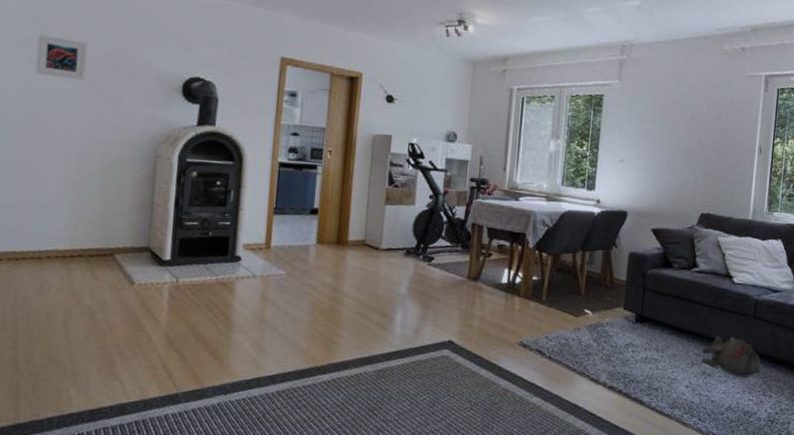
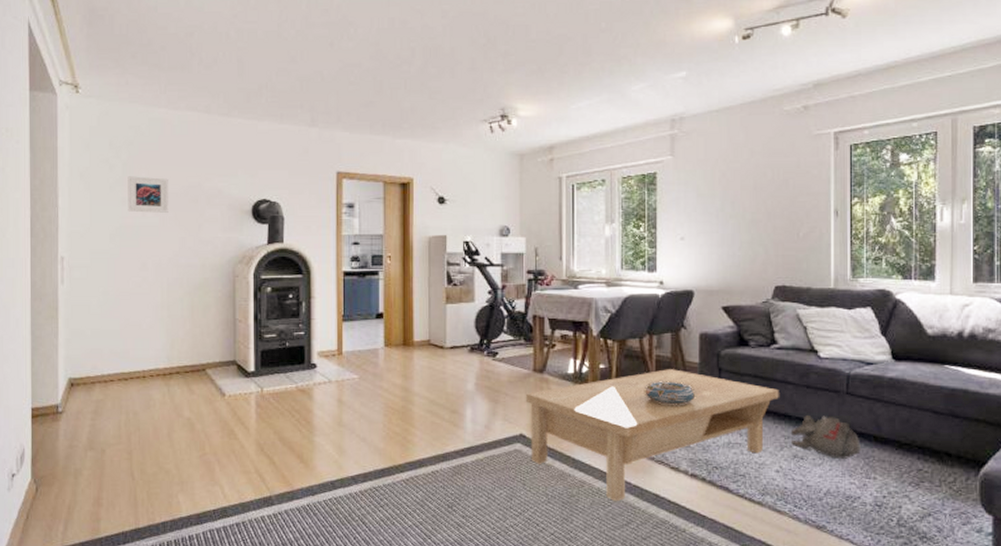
coffee table: none [457,285,695,411] -> present [525,369,779,502]
decorative bowl: none [573,296,621,320] -> present [645,381,696,405]

